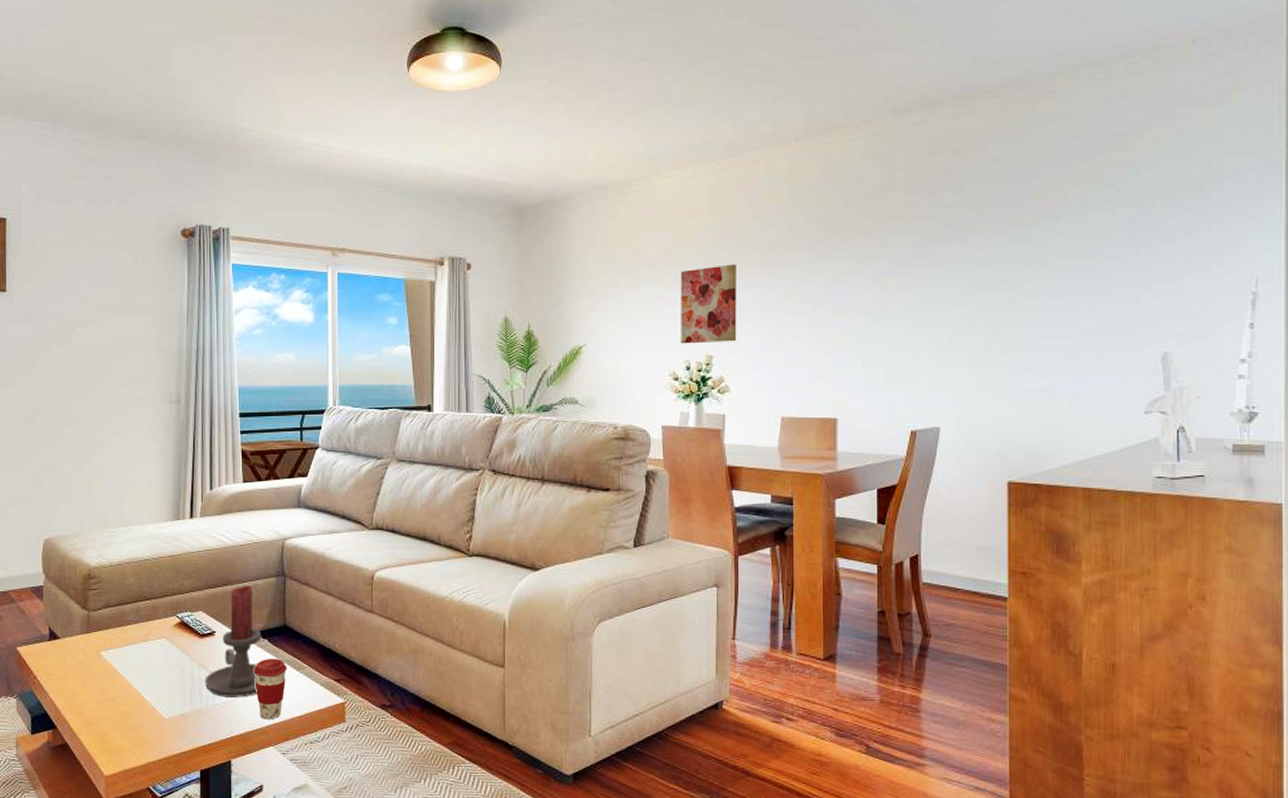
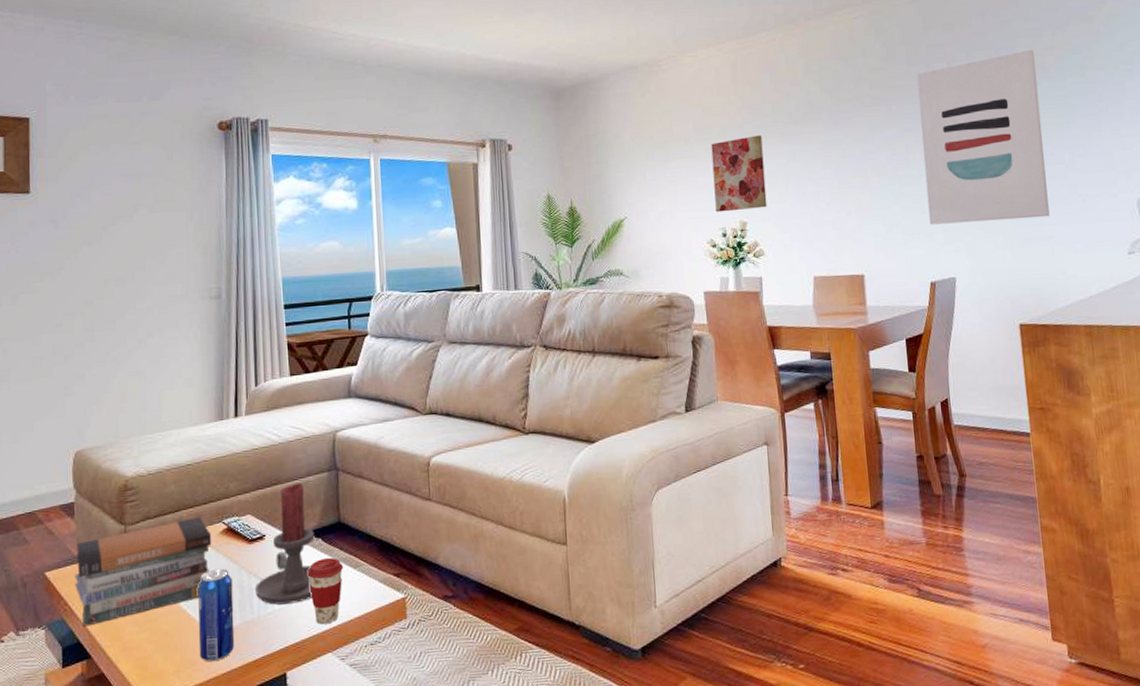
book stack: none [43,609,167,700] -> present [75,517,212,627]
beverage can: none [152,658,185,743] -> present [198,568,235,662]
wall art: none [916,180,1057,369] -> present [917,49,1050,225]

